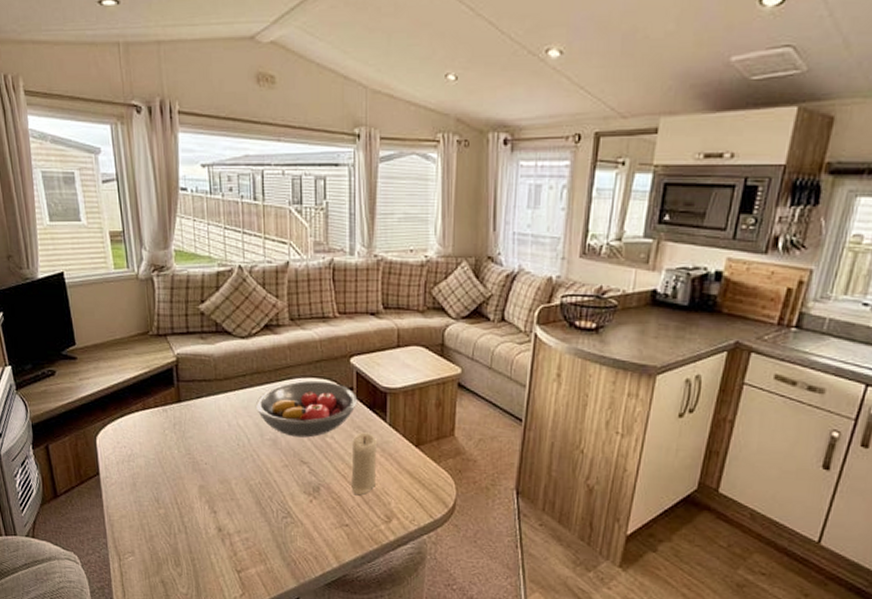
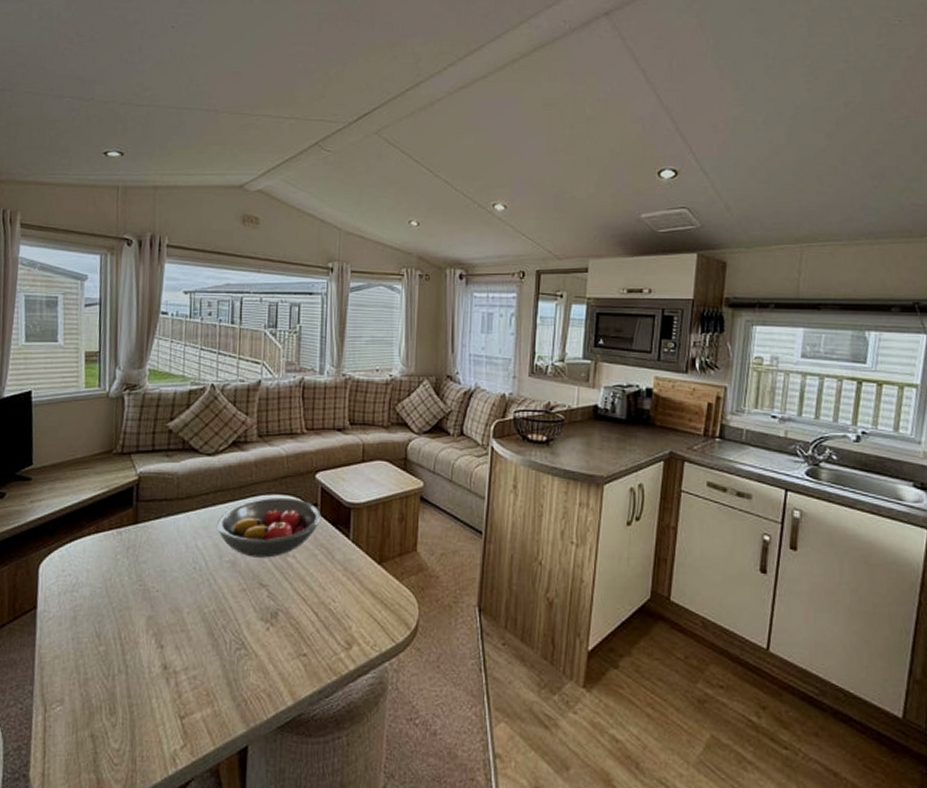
candle: present [351,432,378,495] -> none [311,550,341,619]

